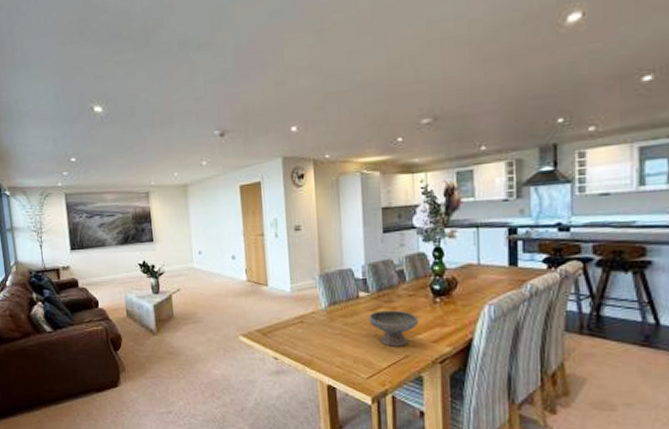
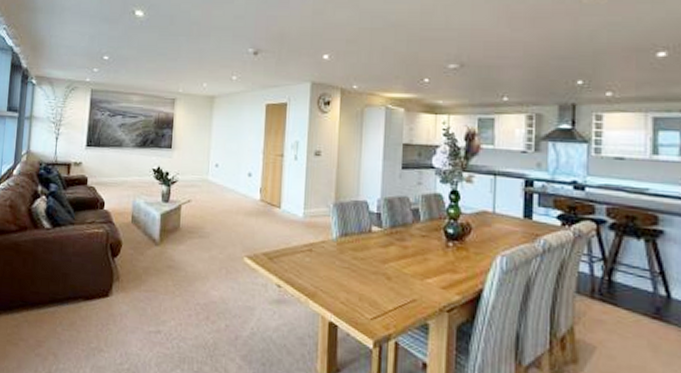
bowl: present [369,310,418,347] -> none [379,248,429,289]

